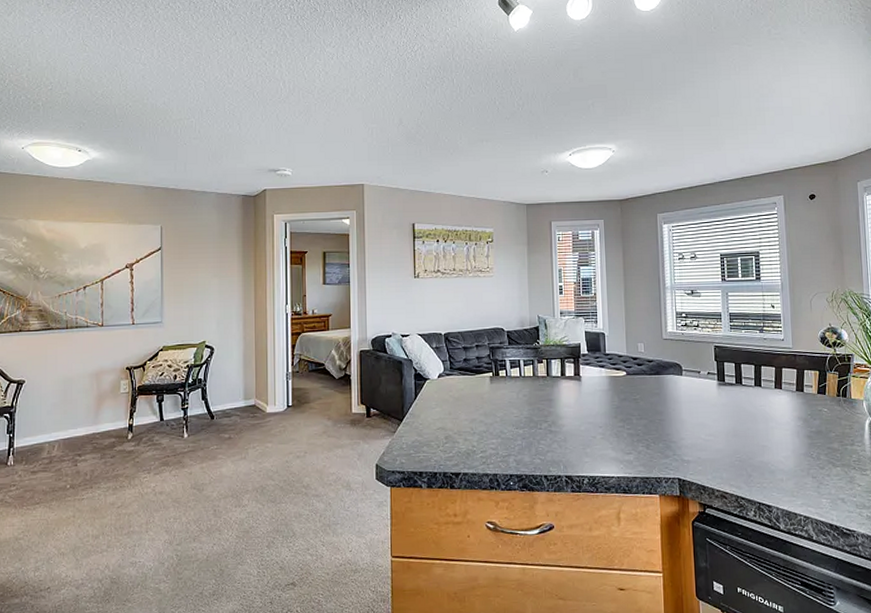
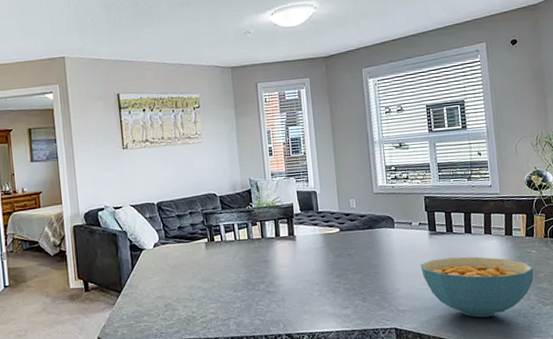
cereal bowl: none [707,410,825,474] -> present [420,256,534,318]

